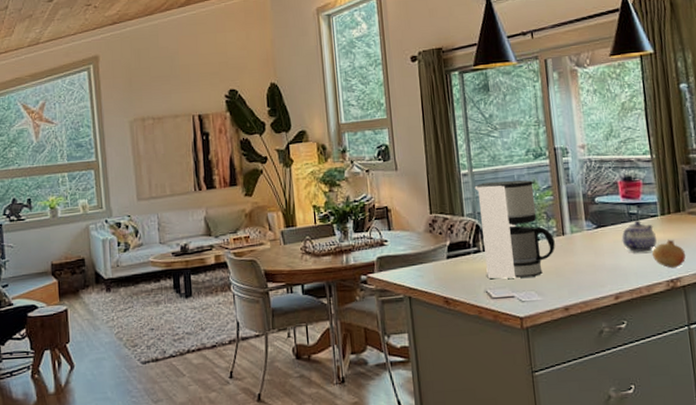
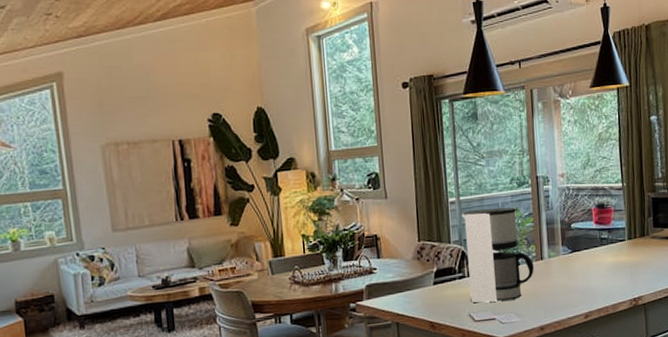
teapot: present [621,221,657,253] -> none [593,245,623,275]
fruit: present [652,239,686,269] -> none [619,261,647,288]

